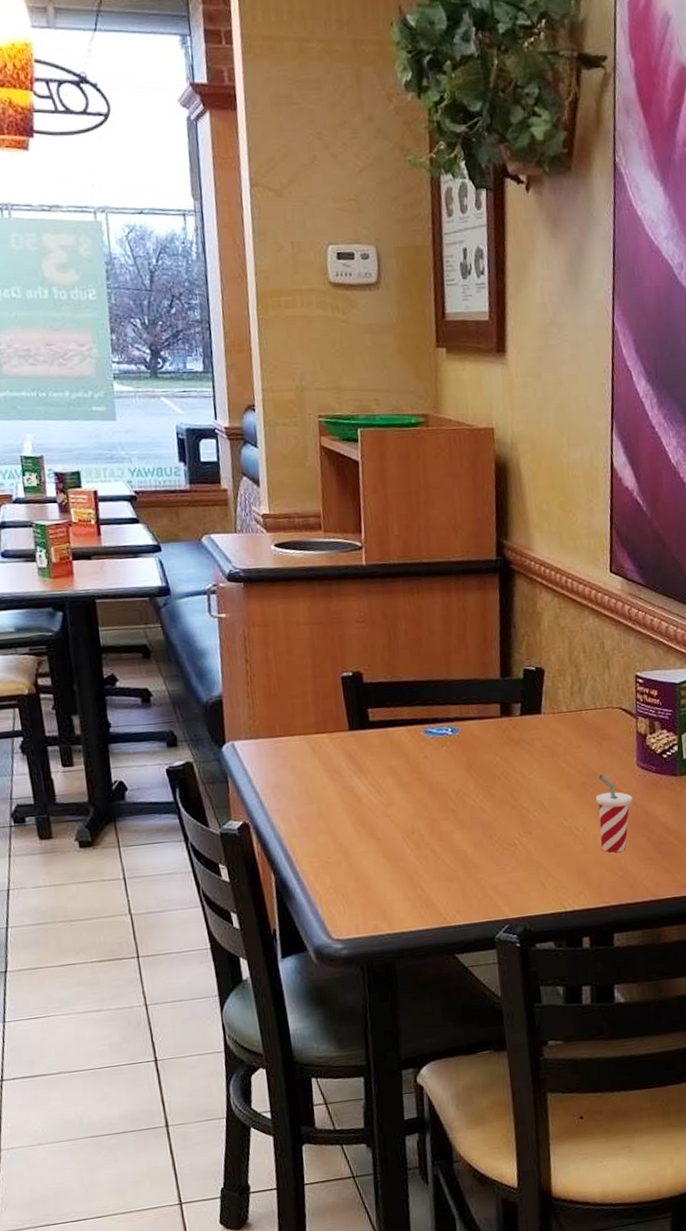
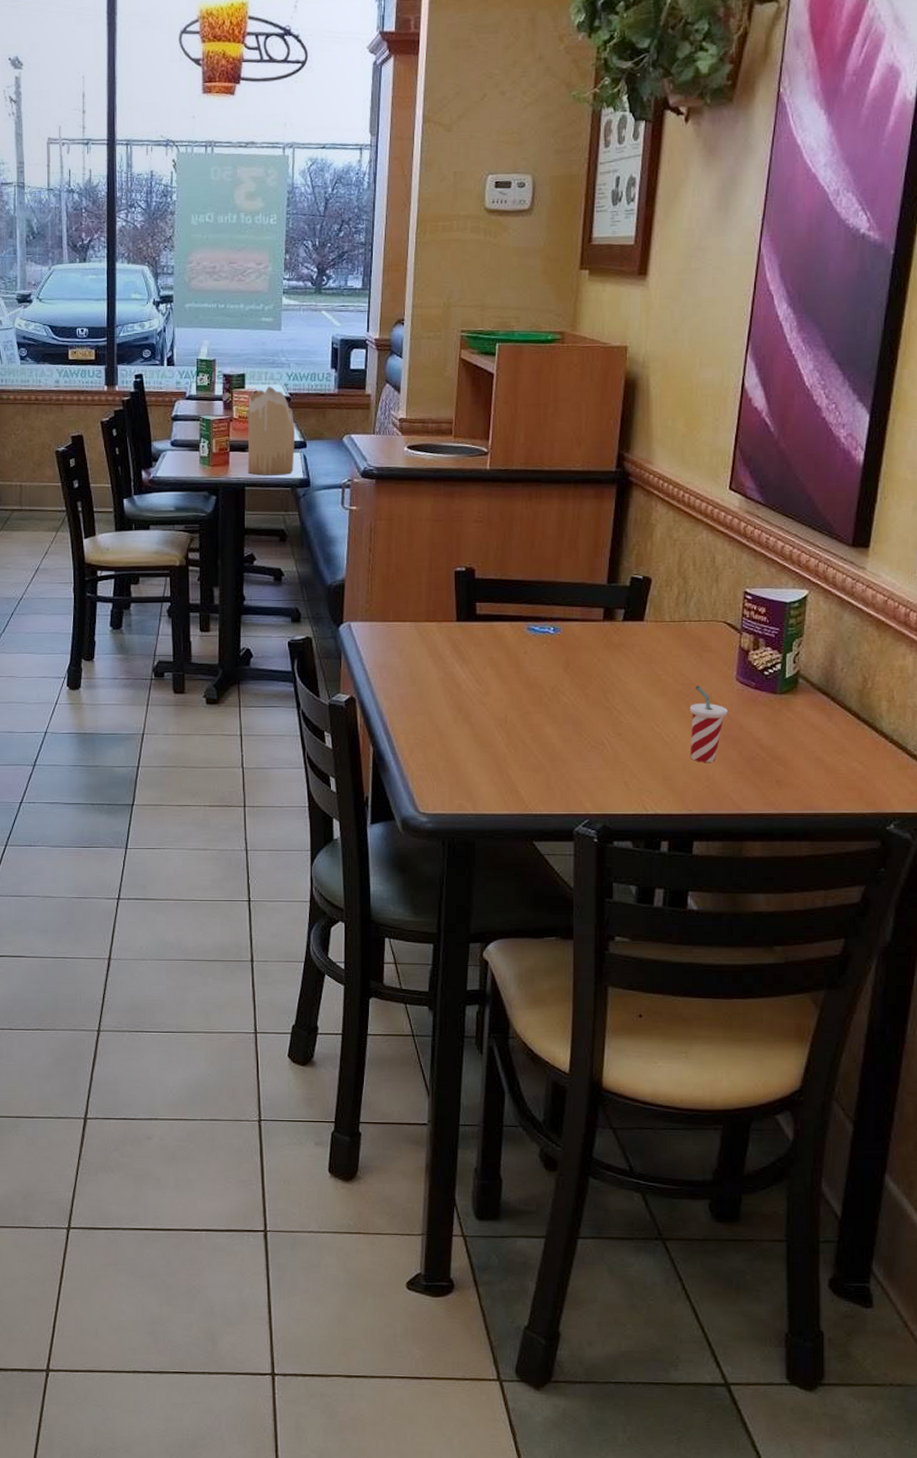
paper bag: none [87,484,150,586] -> present [247,386,296,476]

